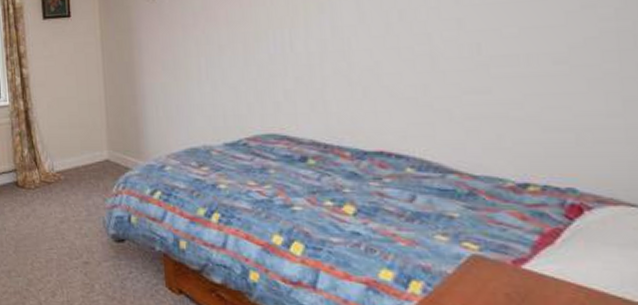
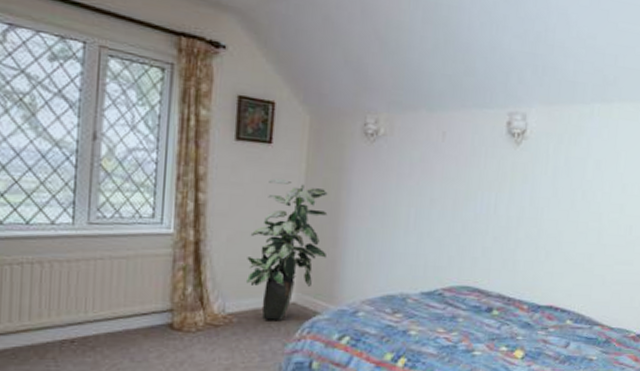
indoor plant: none [64,47,129,177] -> present [245,179,328,320]

